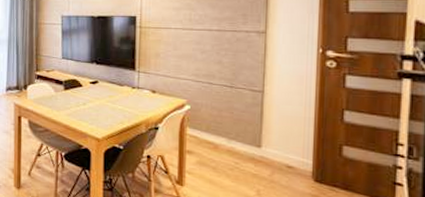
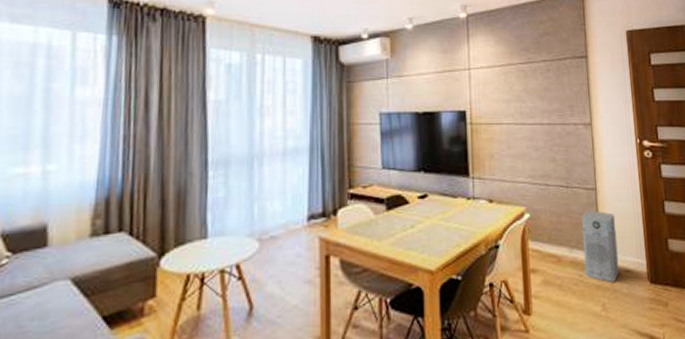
air purifier: none [242,109,282,174] -> present [581,210,620,282]

